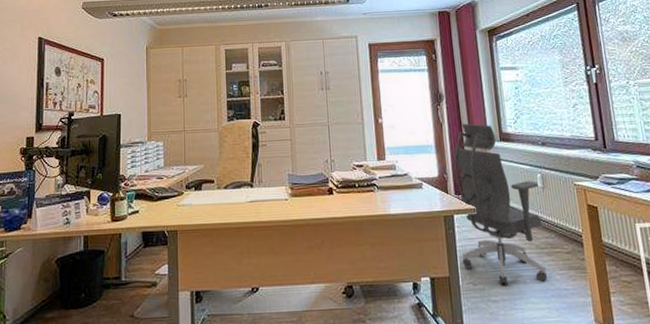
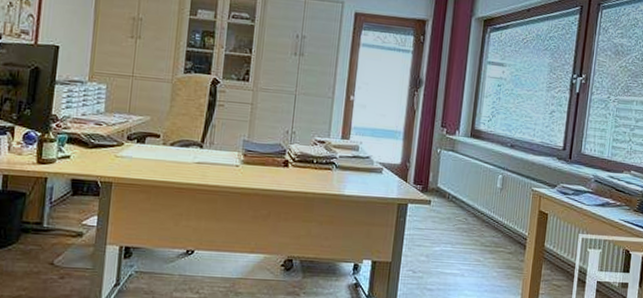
office chair: present [453,123,548,286] -> none [406,114,498,277]

